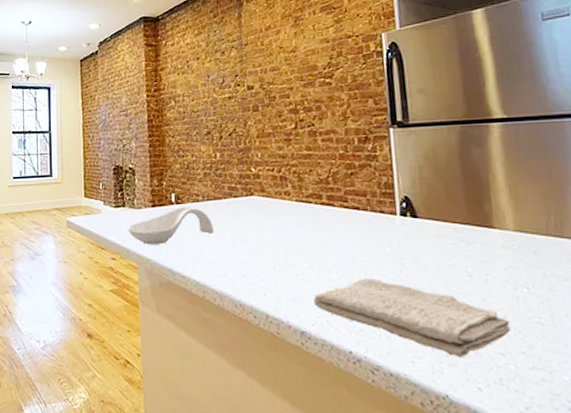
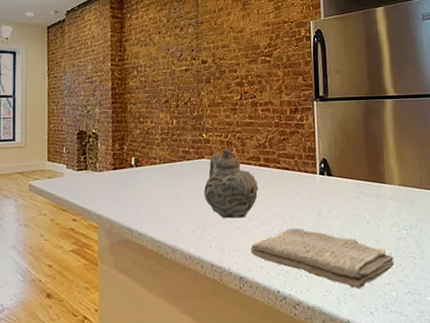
spoon rest: present [128,207,214,245] -> none [90,169,169,205]
teapot: none [254,183,322,264] -> present [203,148,259,219]

